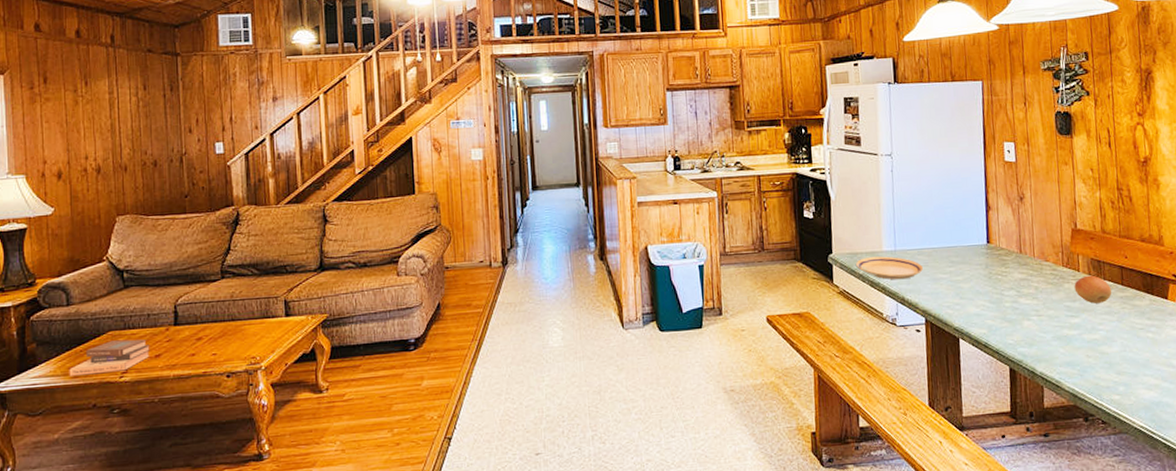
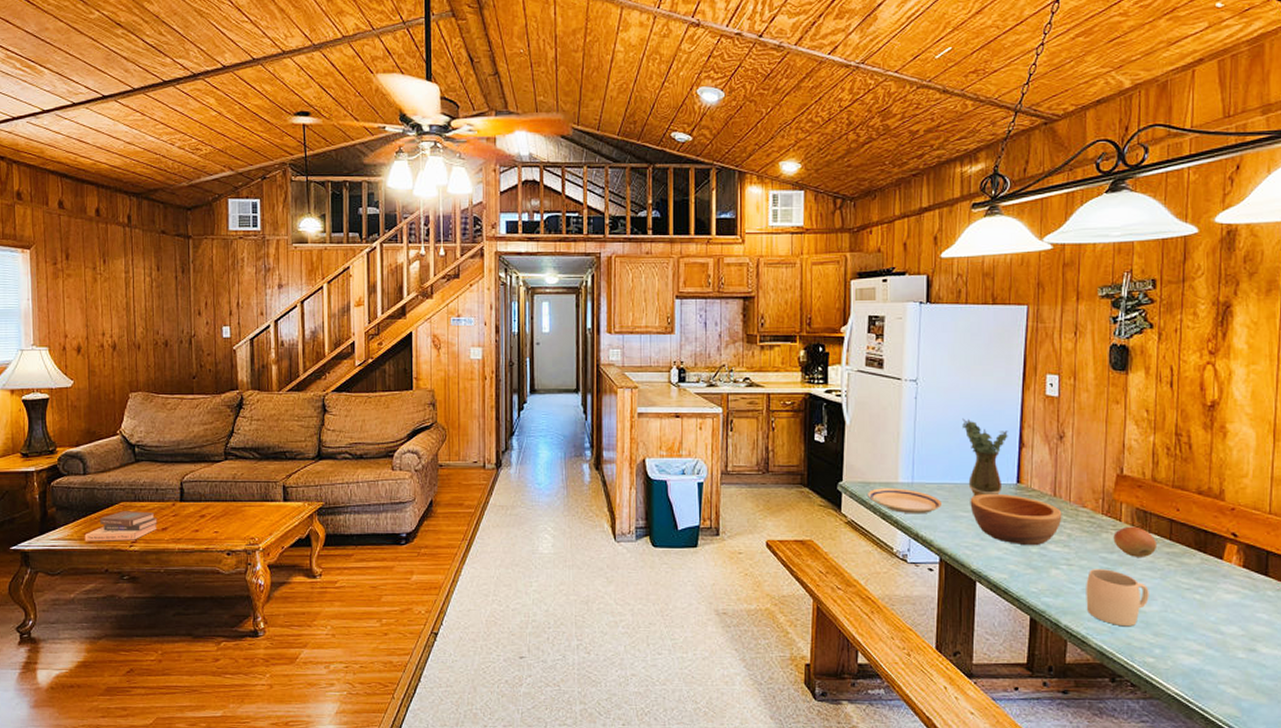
vase: none [934,187,976,259] -> present [962,418,1008,497]
bowl: none [947,254,1029,301] -> present [970,493,1062,546]
mug: none [1055,317,1110,369] -> present [1086,569,1149,627]

